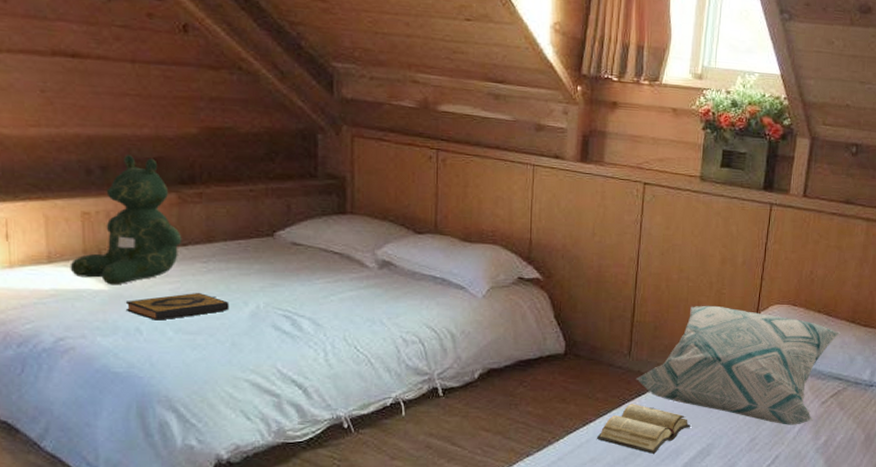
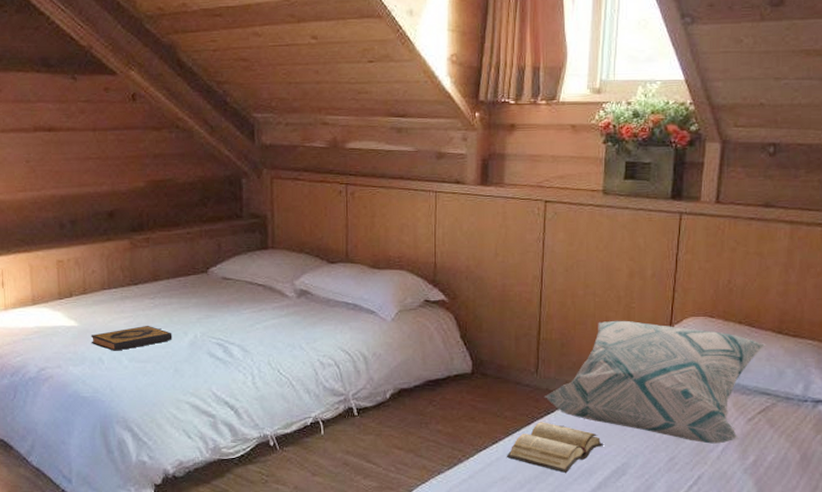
teddy bear: present [70,155,182,286] -> none [48,209,134,322]

